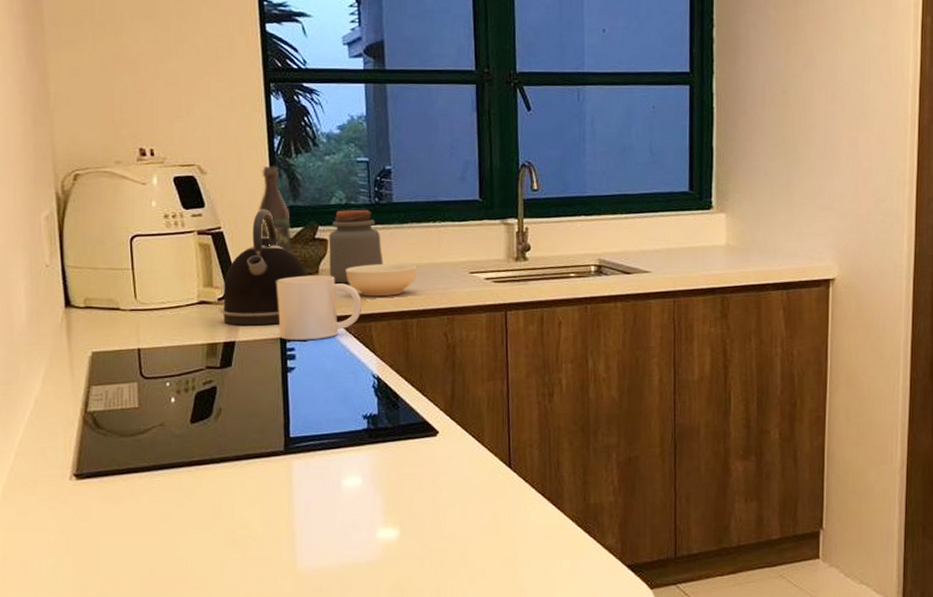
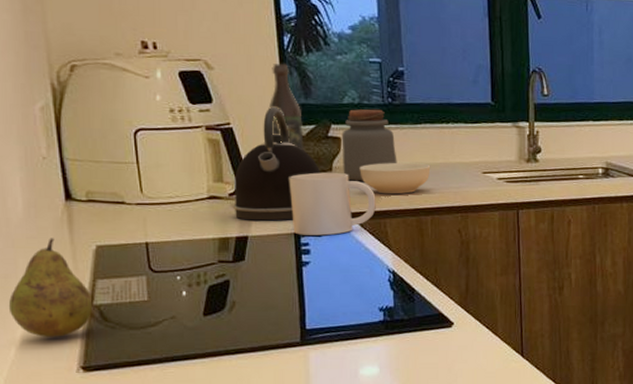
fruit: none [9,345,87,444] -> present [8,238,93,337]

